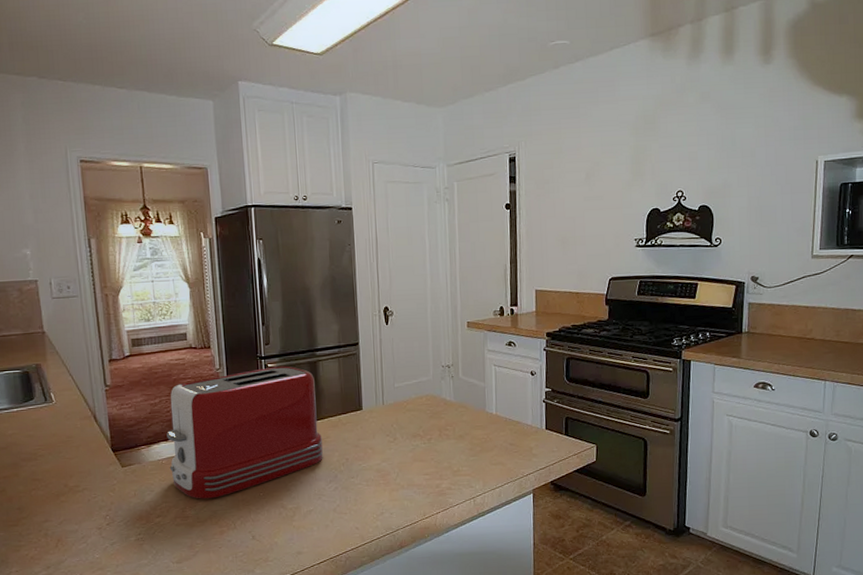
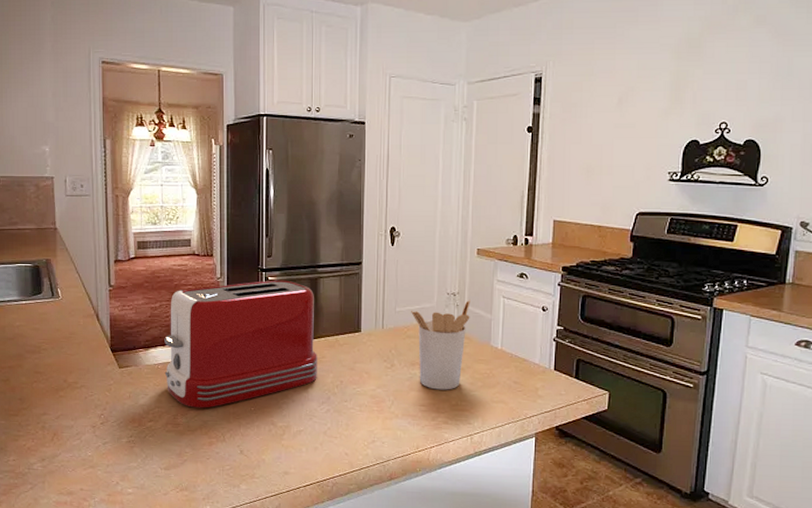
utensil holder: none [409,371,465,458] -> present [411,300,470,390]

